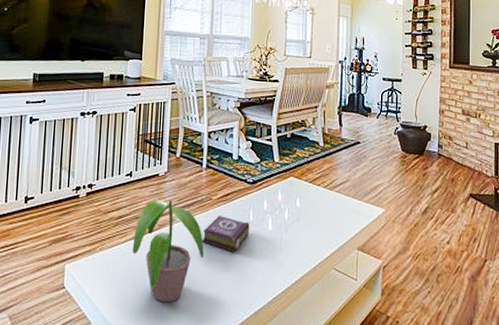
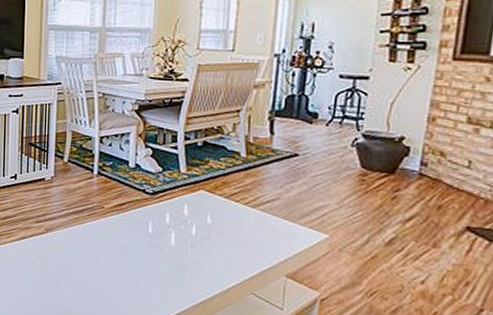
potted plant: present [132,199,204,303] -> none [19,203,95,304]
book: present [202,216,250,253] -> none [93,225,149,264]

